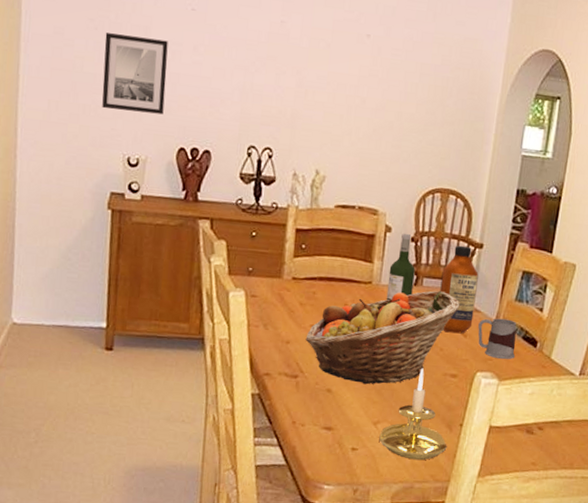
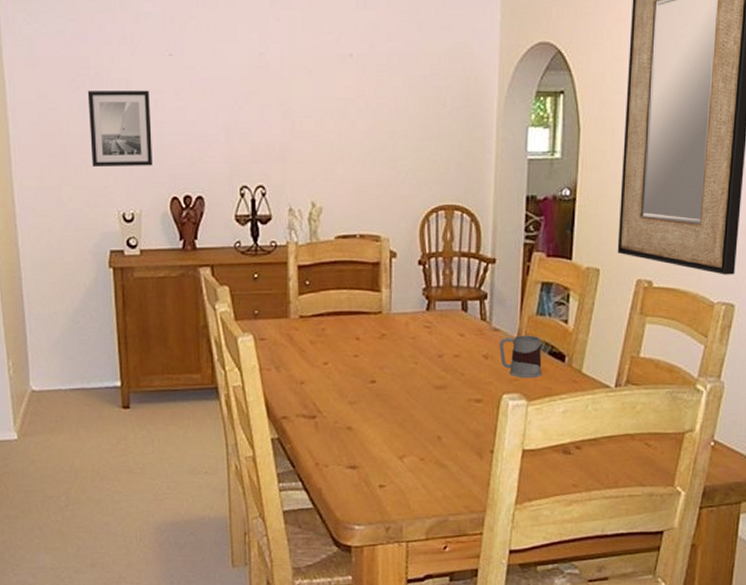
fruit basket: present [305,291,460,385] -> none [320,314,478,419]
candle holder: present [379,368,447,461] -> none [407,396,479,492]
wine bottle: present [386,233,415,301] -> none [398,256,426,329]
bottle: present [440,245,479,334] -> none [454,263,494,356]

